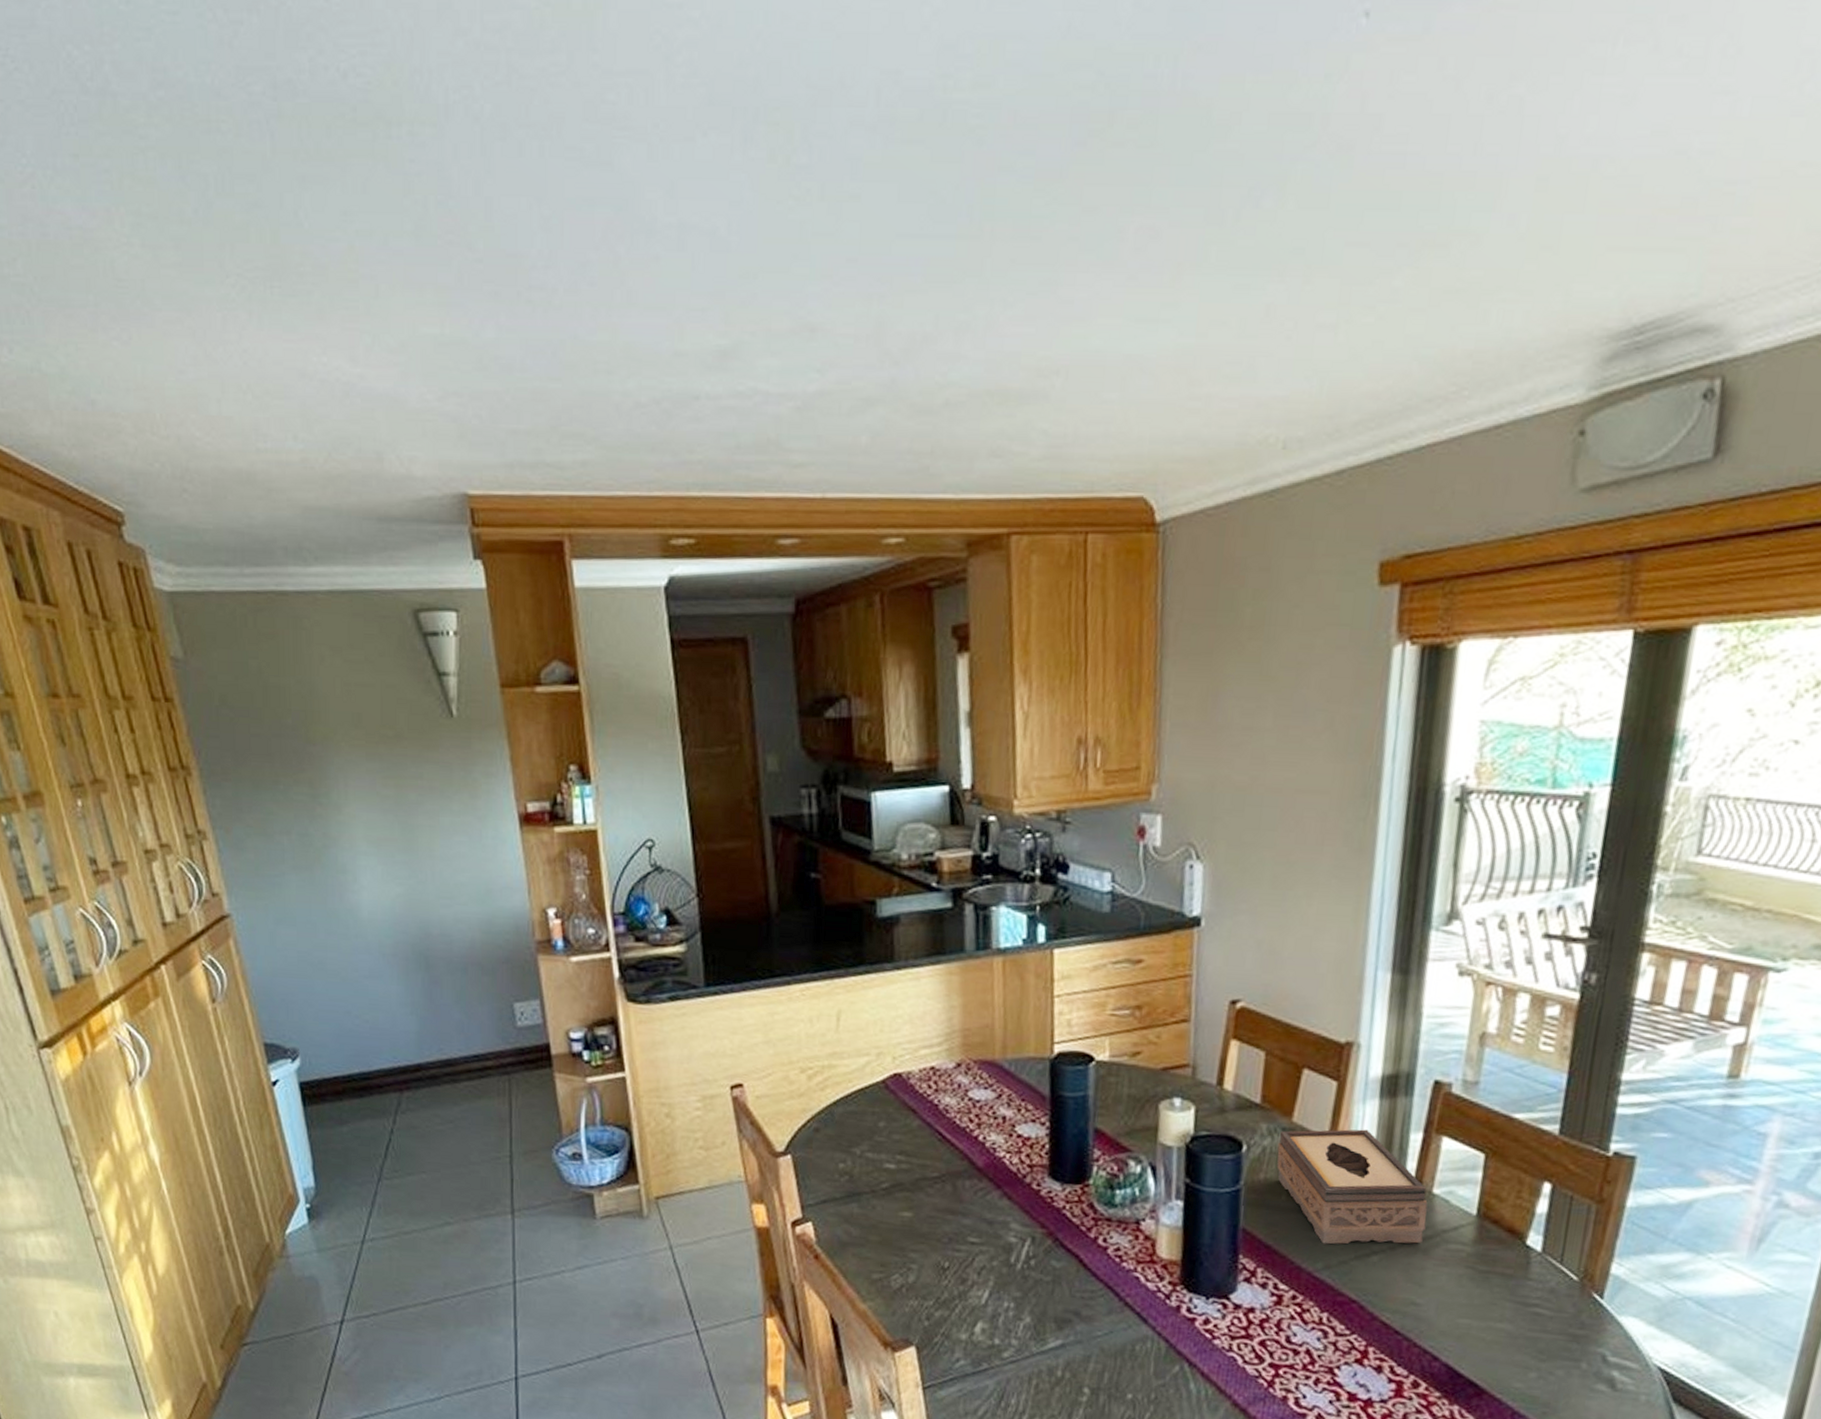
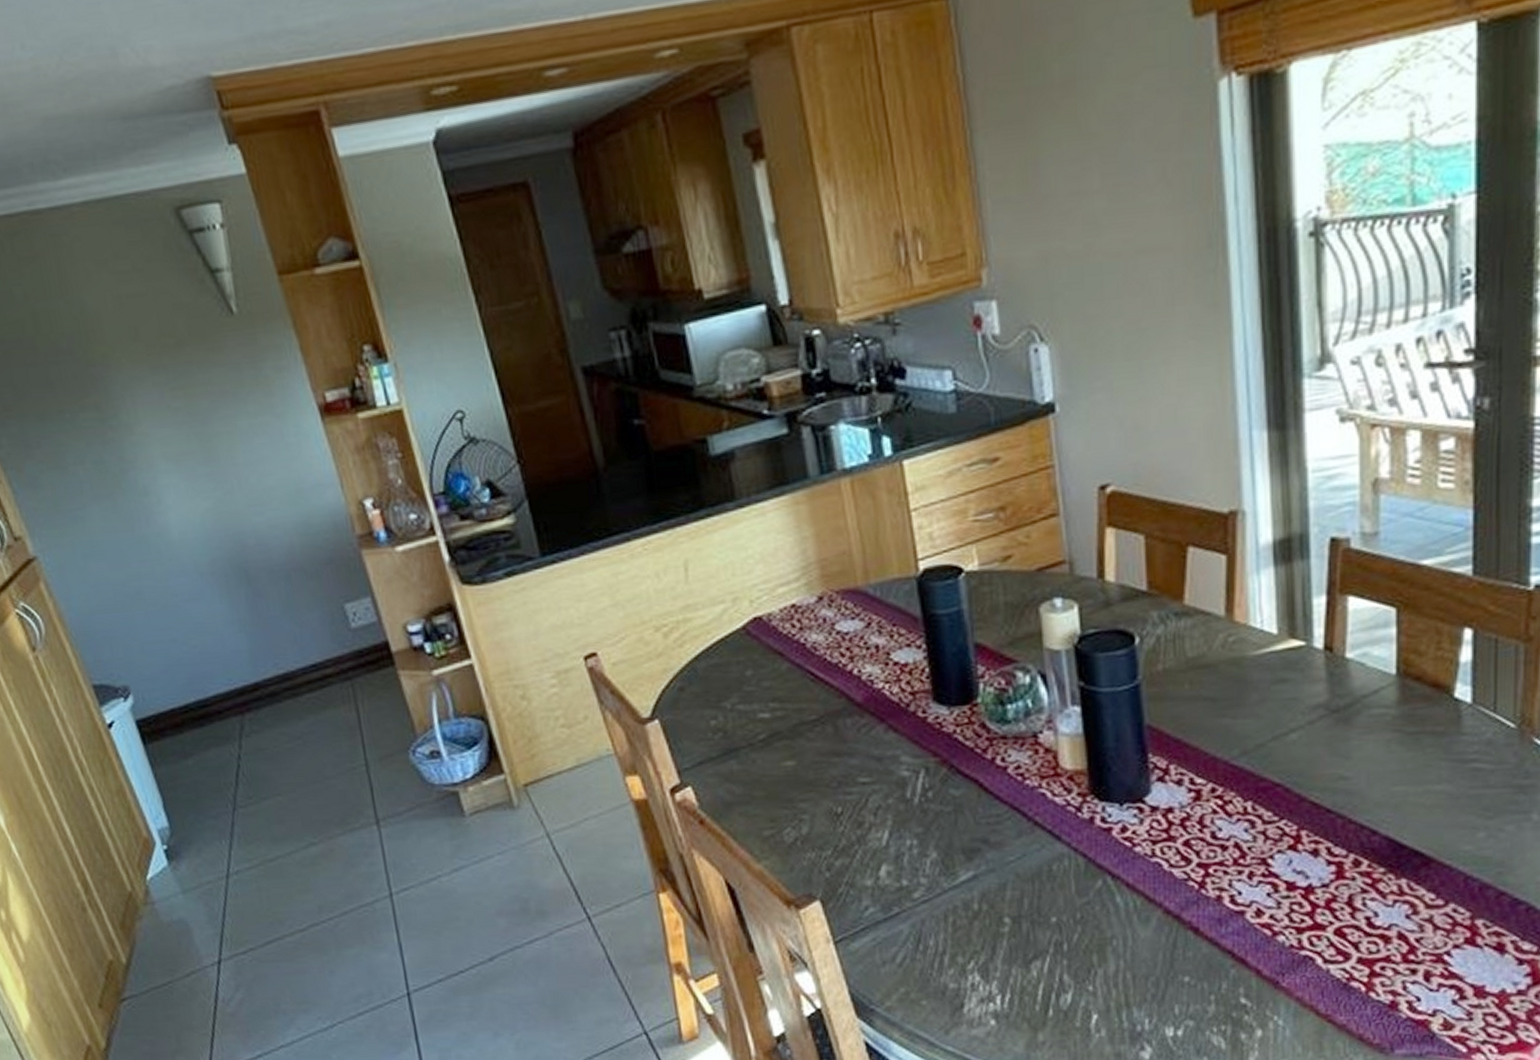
tissue box: present [1277,1129,1428,1245] -> none [1172,601,1343,729]

